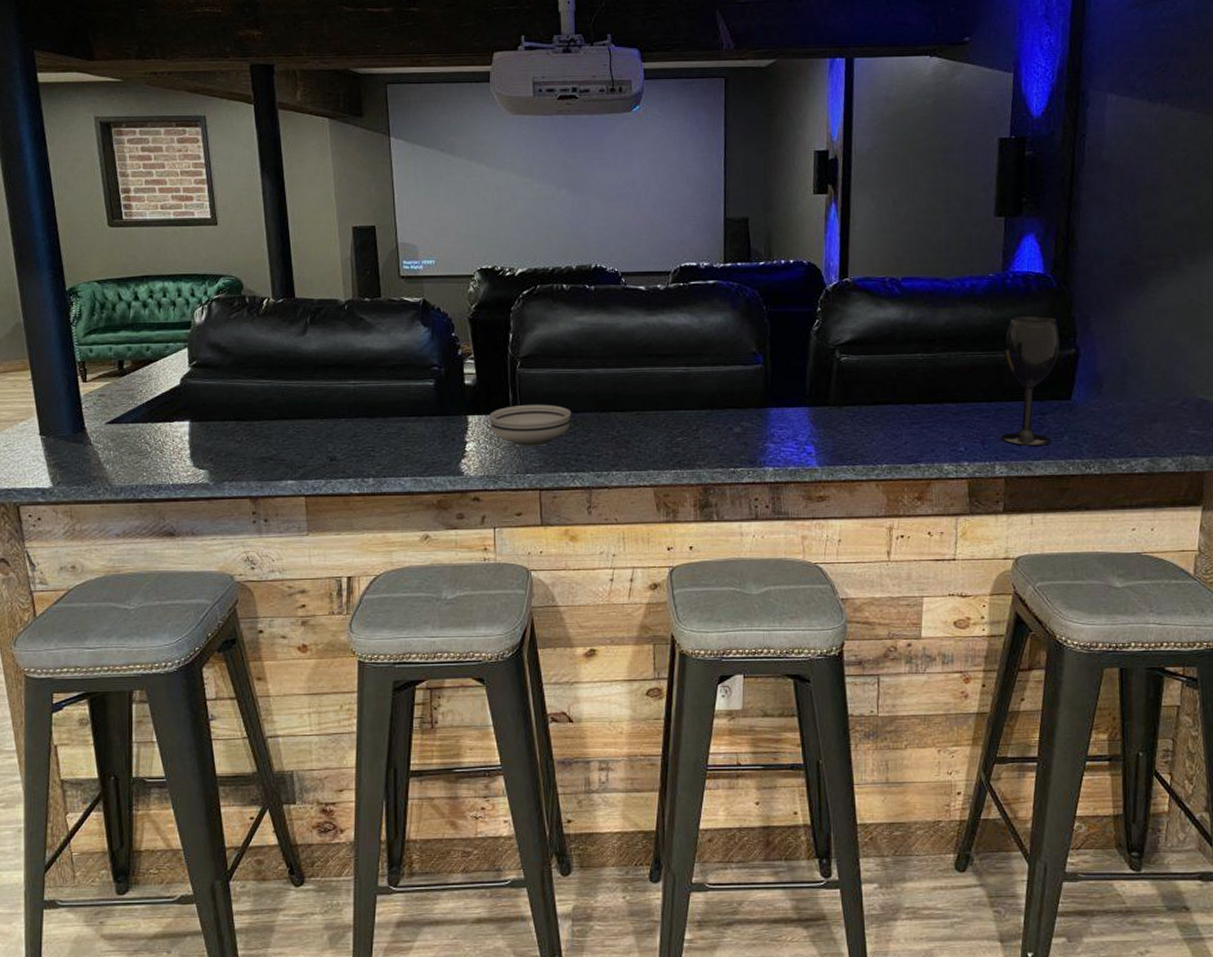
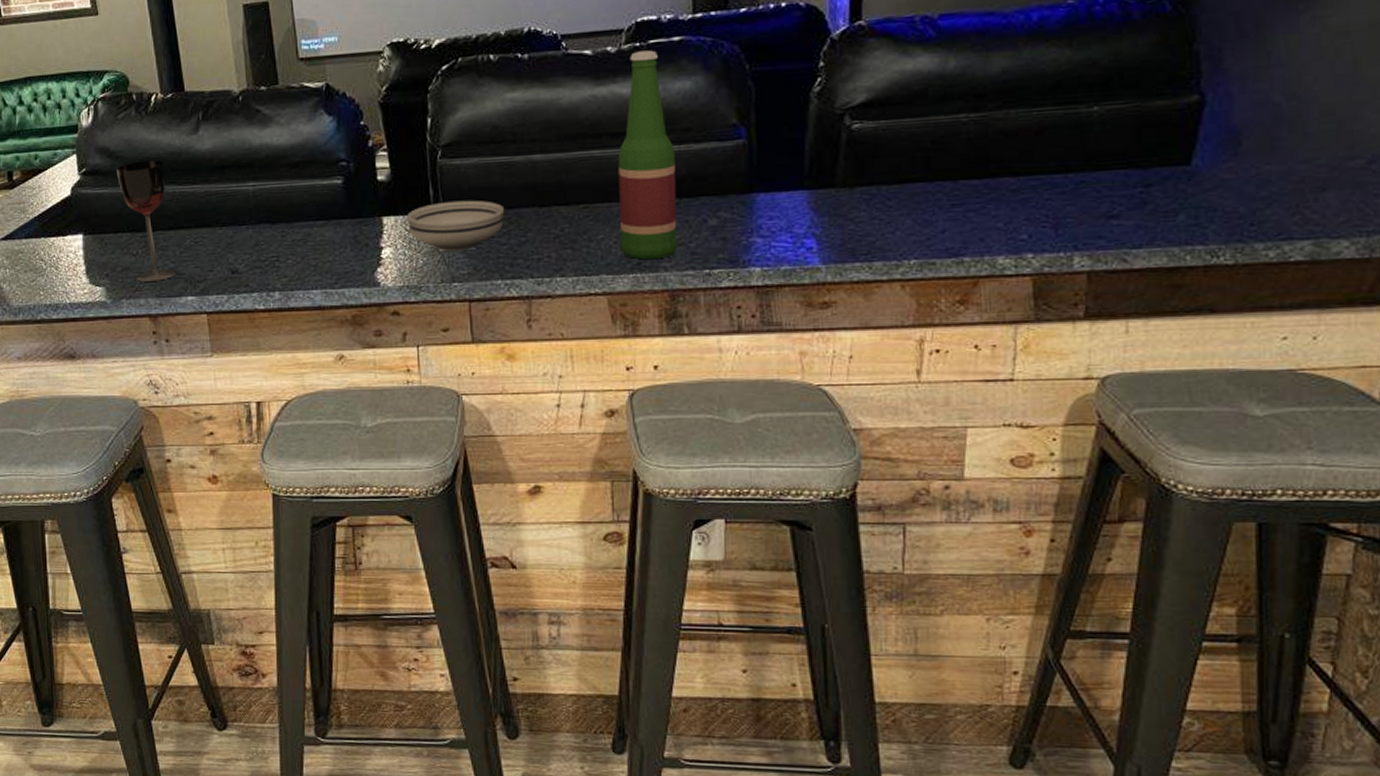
wineglass: none [226,357,279,466] -> present [117,160,177,282]
beer bottle: none [664,290,710,459] -> present [618,50,678,260]
wine glass: present [1001,316,1060,446] -> none [1082,53,1176,230]

